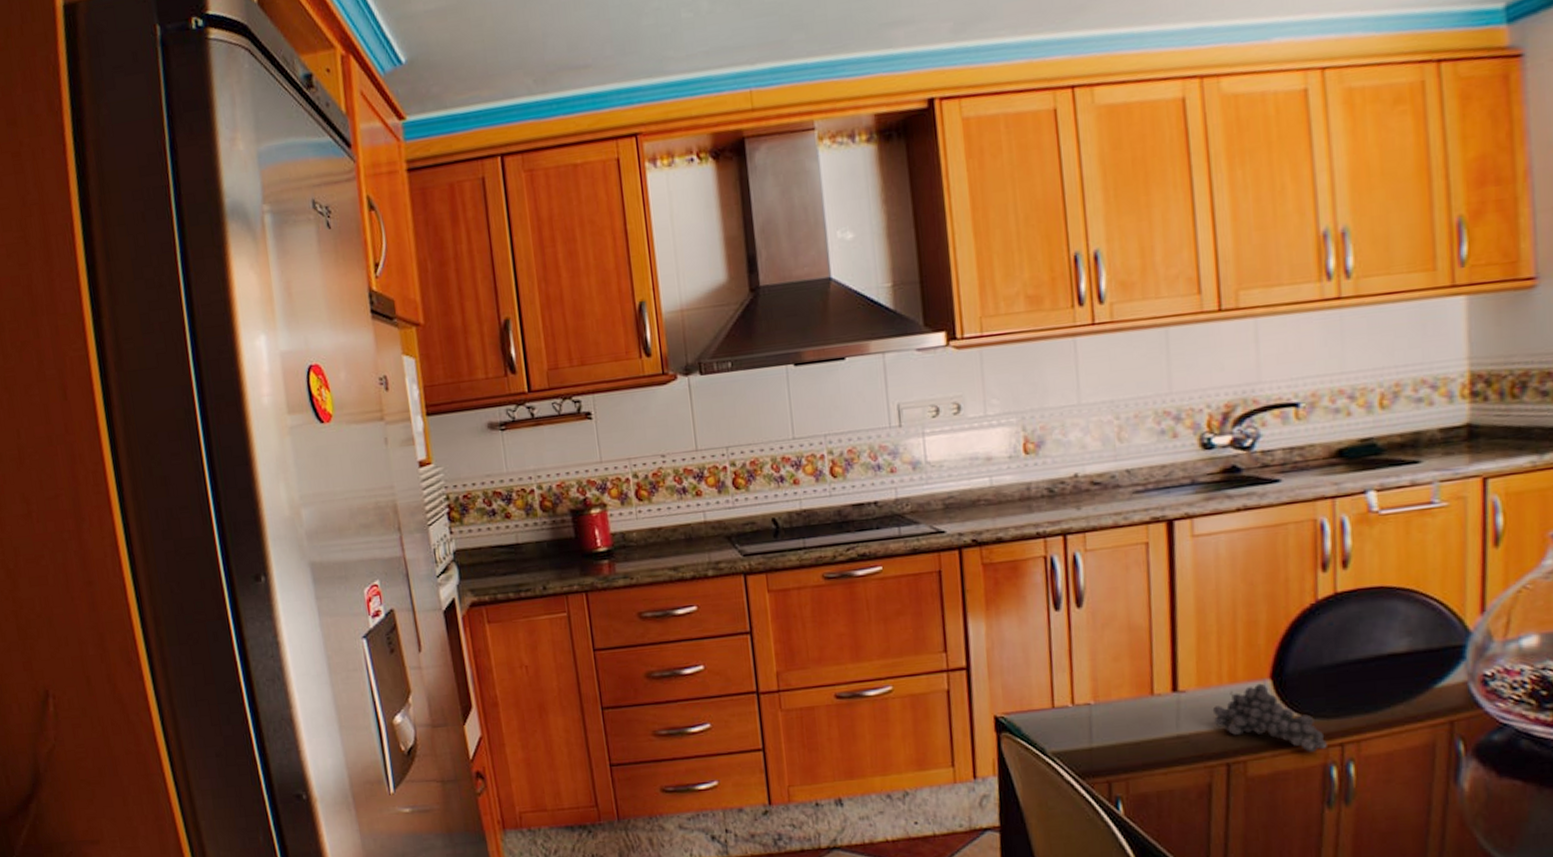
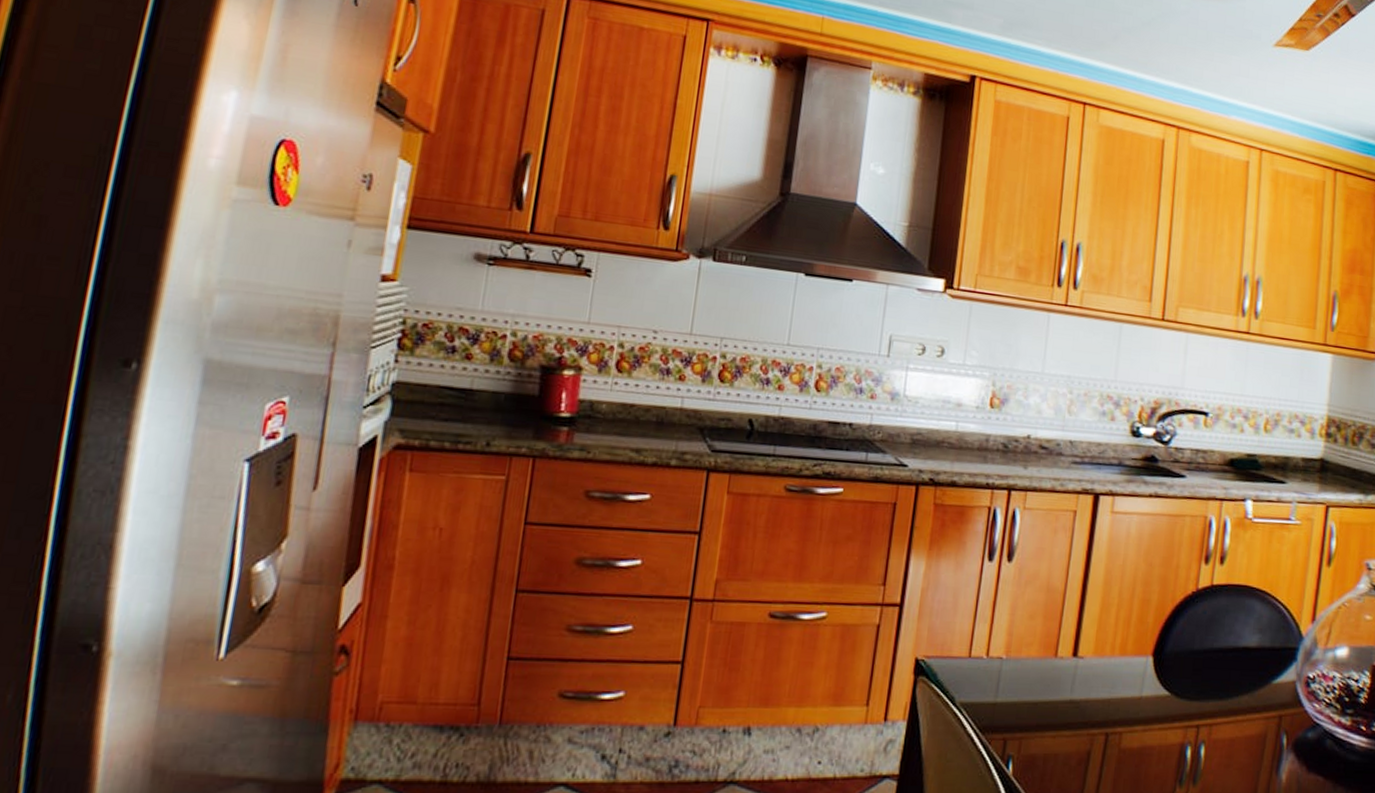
fruit: present [1212,683,1327,752] -> none [1102,659,1187,731]

